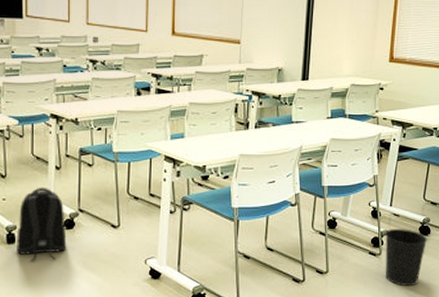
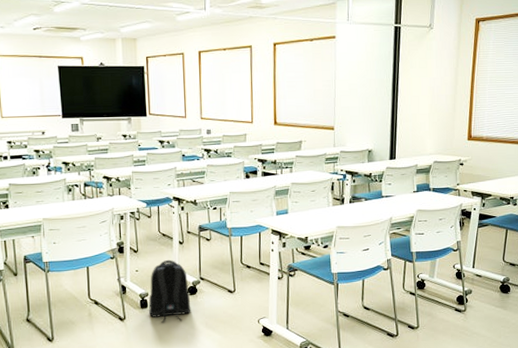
wastebasket: present [385,228,428,287] -> none [469,287,508,339]

